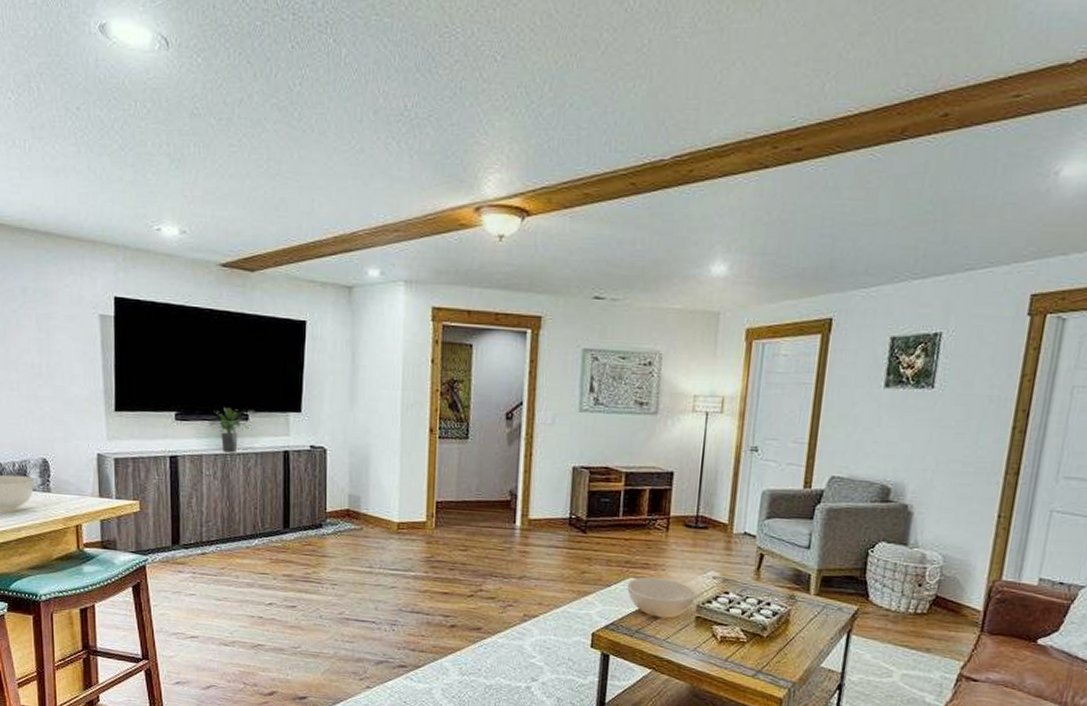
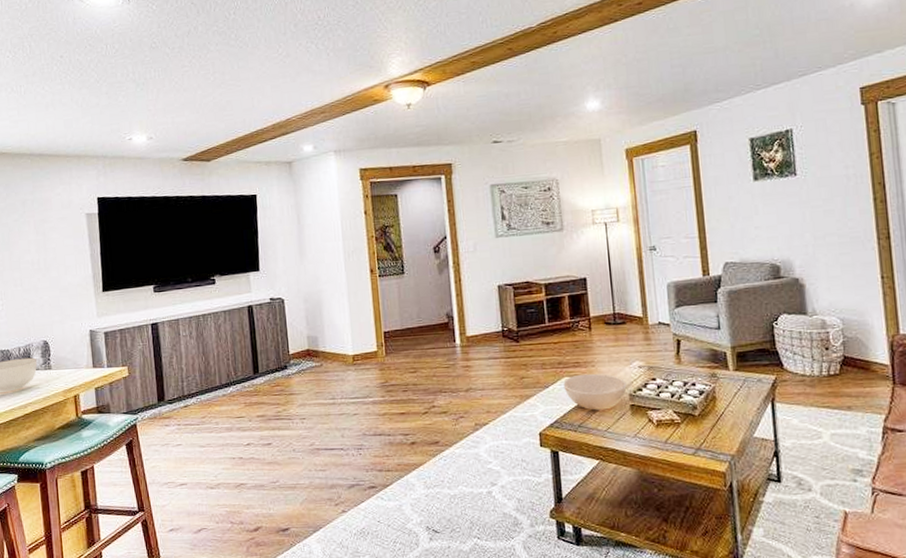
potted plant: present [208,407,249,453] -> none [181,275,217,314]

